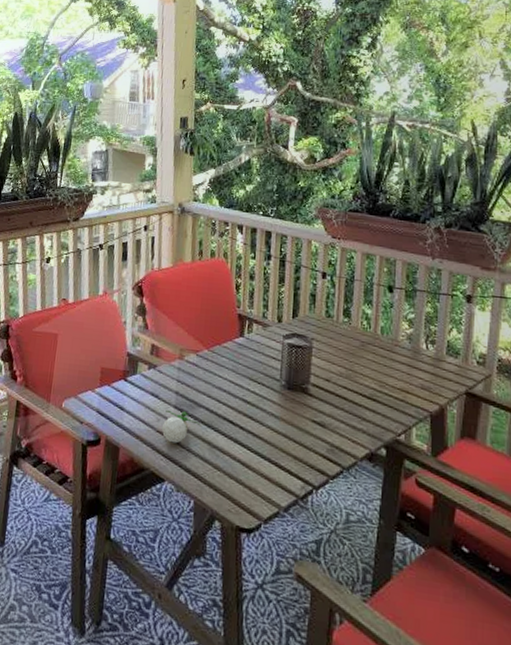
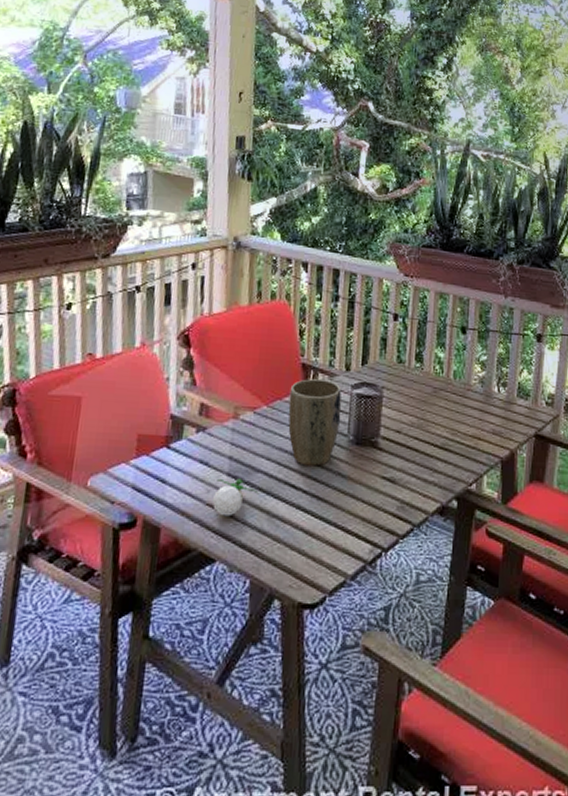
plant pot: none [226,328,274,406] -> present [288,379,342,467]

